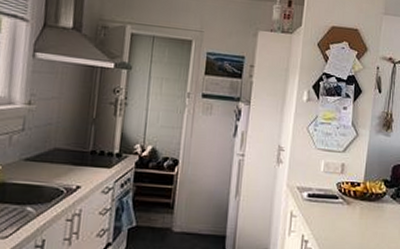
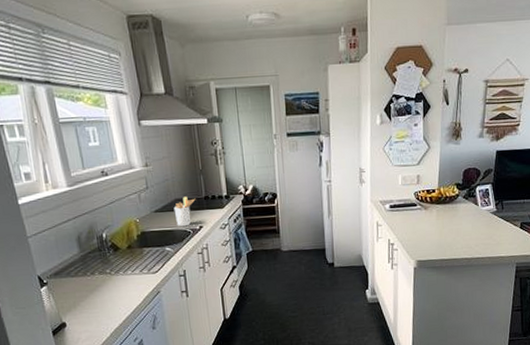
utensil holder: none [48,147,80,184] -> present [173,196,196,227]

